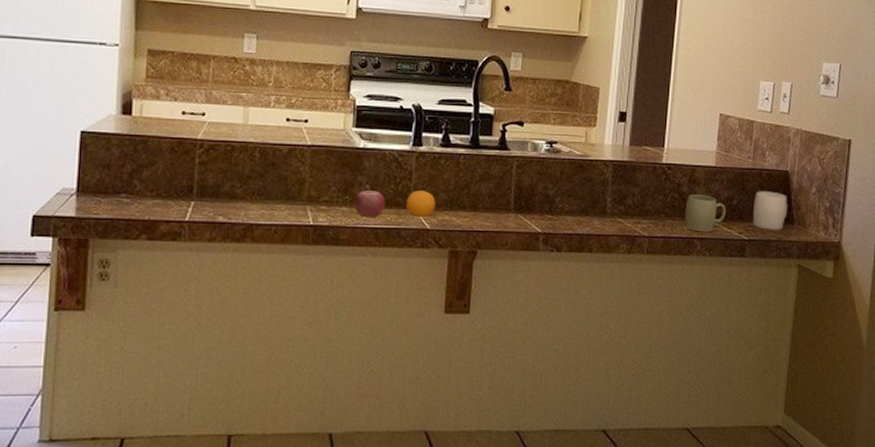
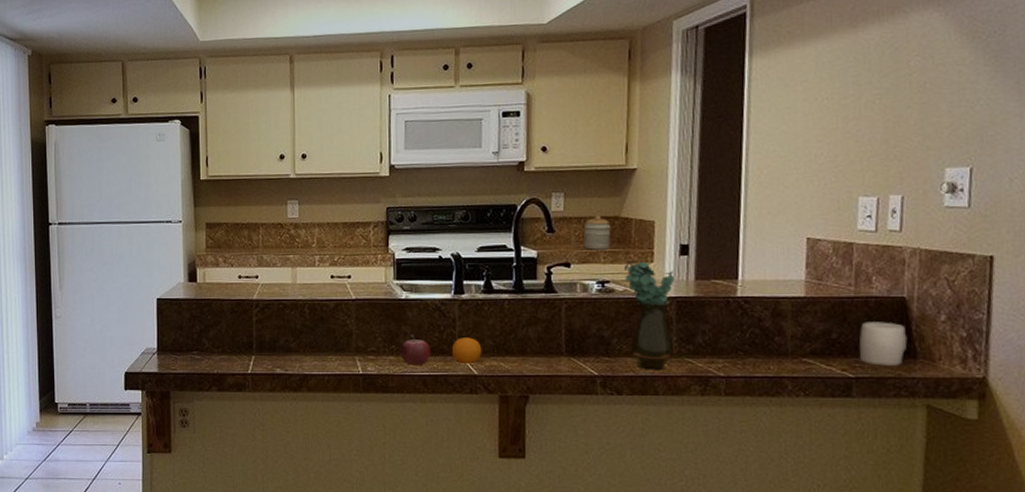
jar: none [537,78,562,111] -> present [583,215,611,250]
vase: none [571,120,613,229] -> present [624,257,675,370]
mug: present [685,194,726,233] -> none [769,329,823,371]

